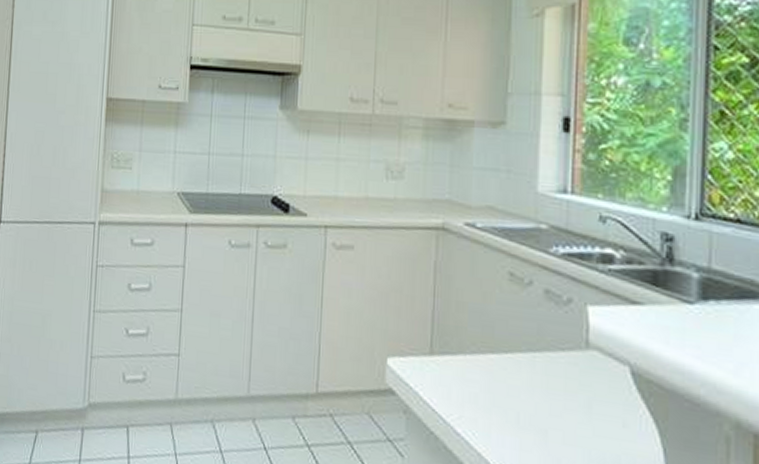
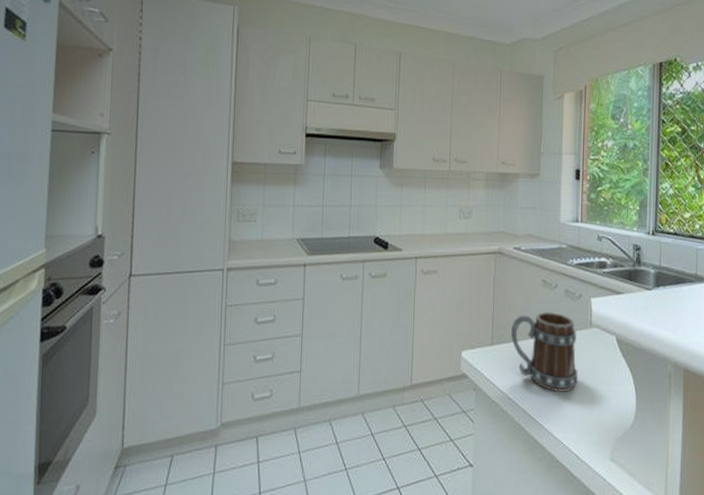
mug: none [460,317,566,438] -> present [511,311,579,393]

